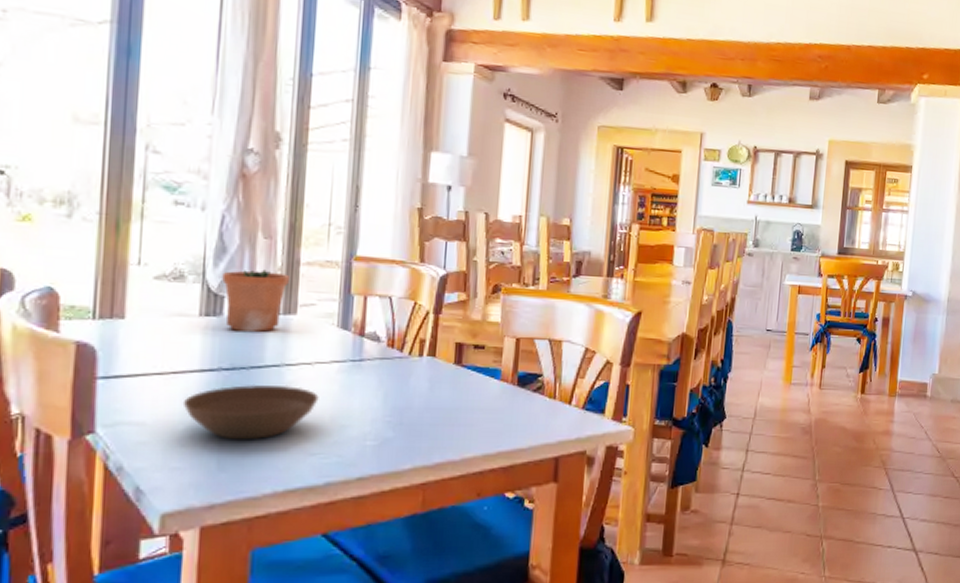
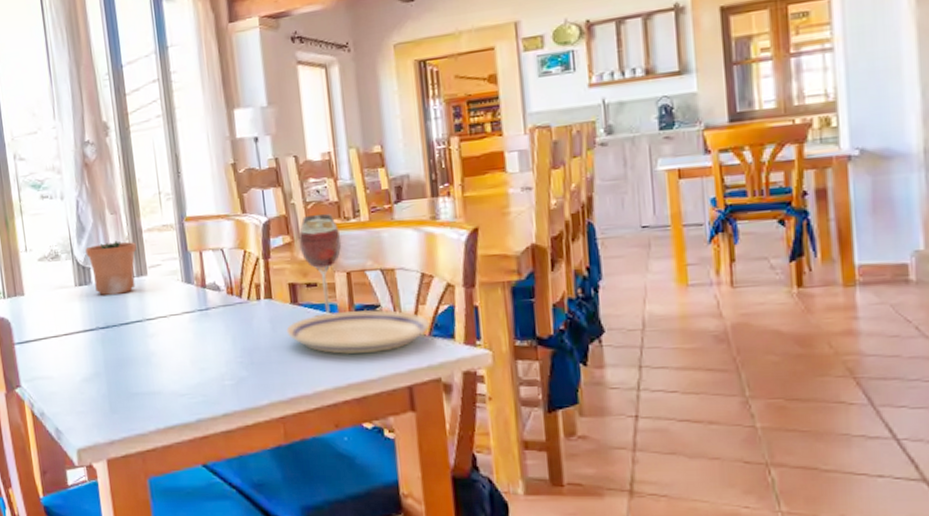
bowl: present [182,384,319,440] -> none [76,336,179,387]
plate: none [444,377,585,422] -> present [286,309,430,355]
wineglass: none [474,275,518,381] -> present [298,213,342,317]

